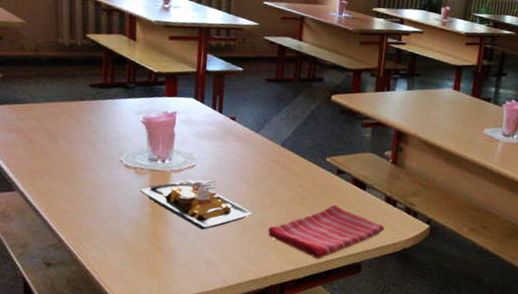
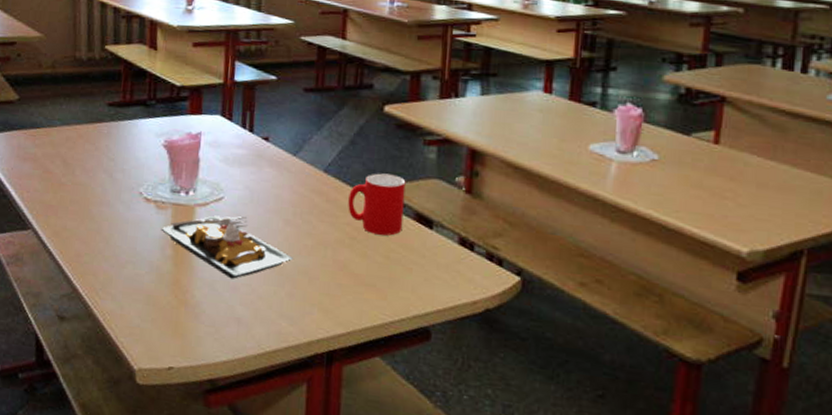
dish towel: present [267,204,385,259] -> none [309,248,460,321]
cup: none [300,147,347,196] -> present [348,173,406,236]

